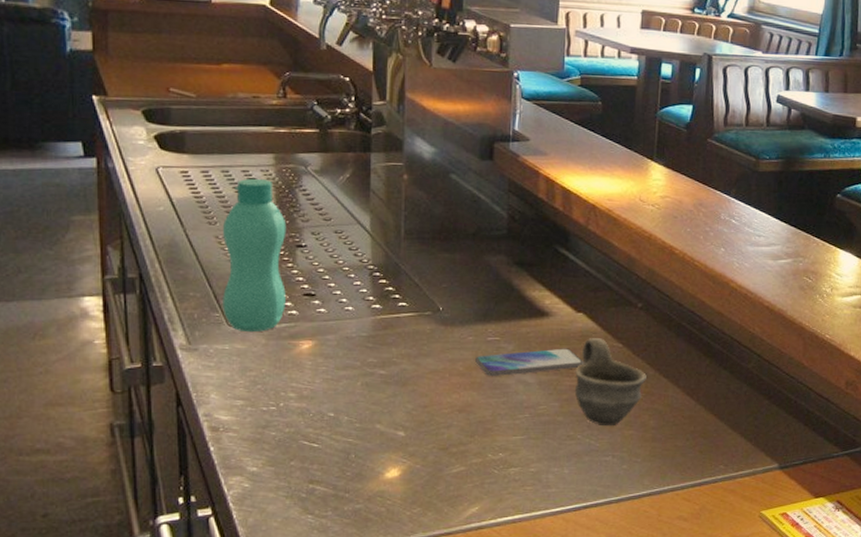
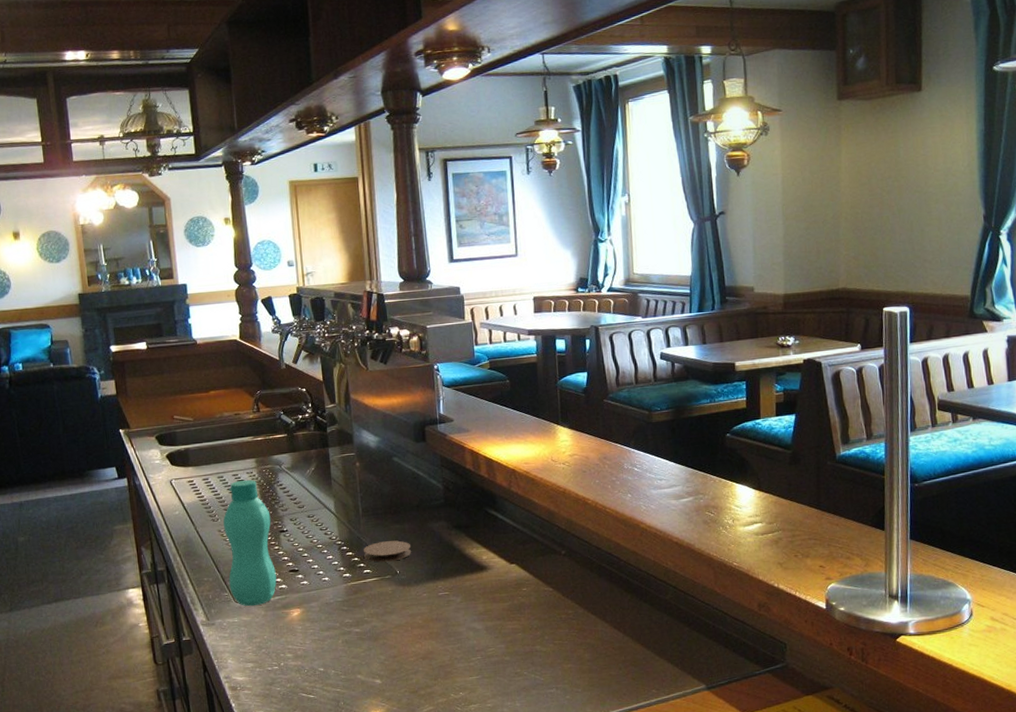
coaster: none [400,271,460,296] -> present [363,540,411,563]
smartphone: present [474,348,585,377] -> none [430,596,522,627]
cup: present [574,338,647,427] -> none [515,584,577,662]

